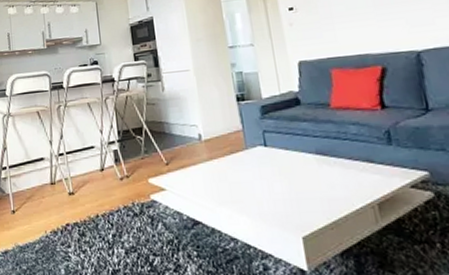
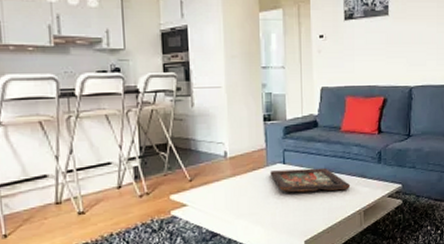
decorative tray: none [250,150,354,179] -> present [270,167,351,193]

